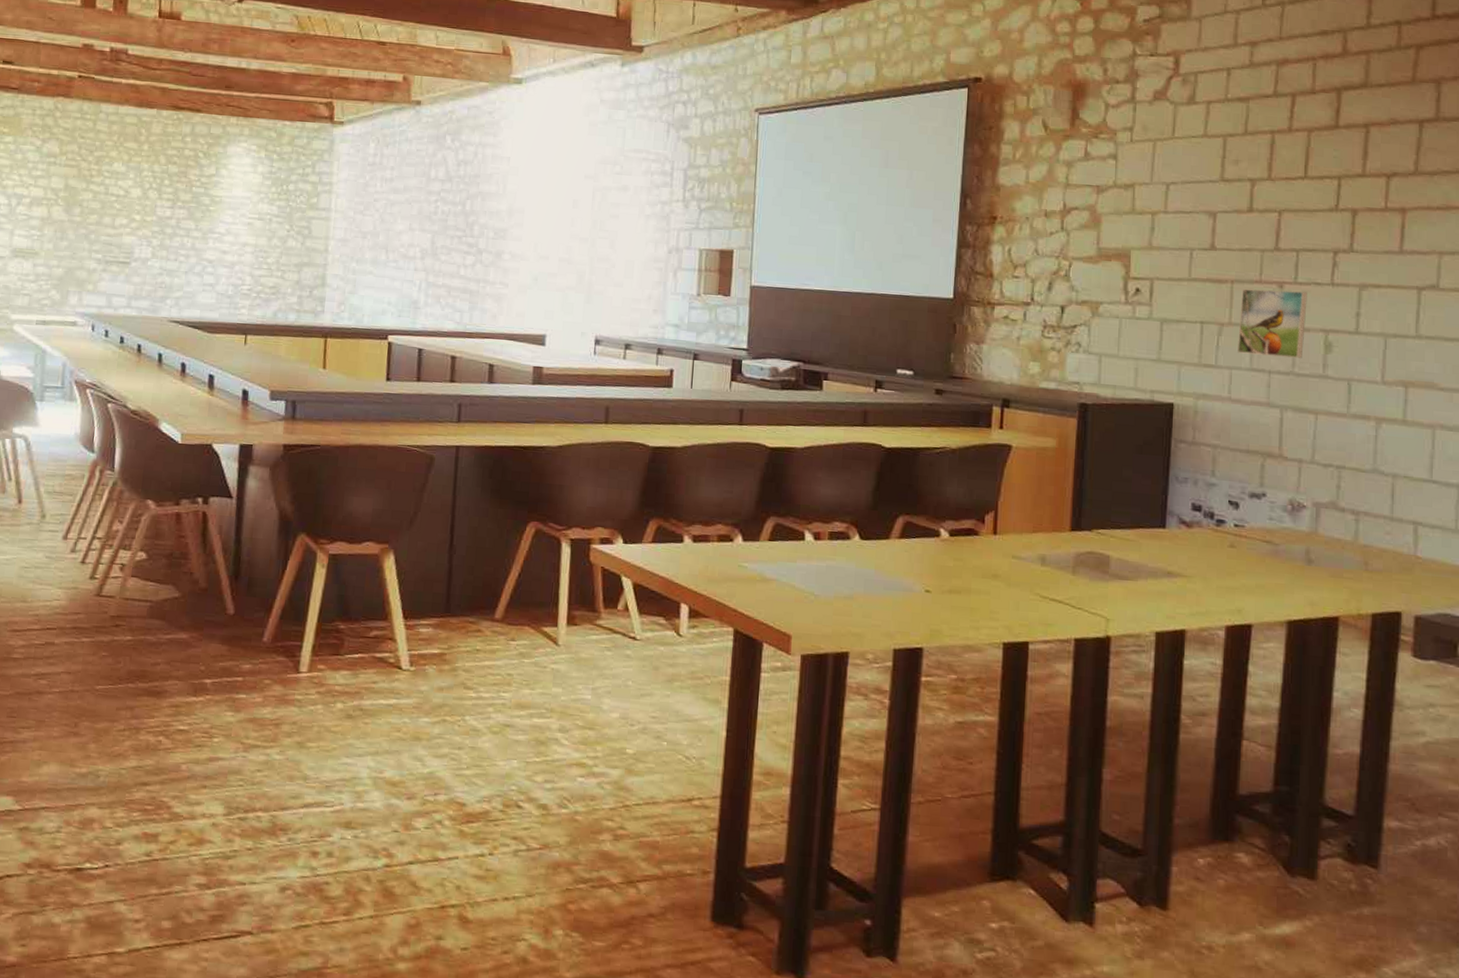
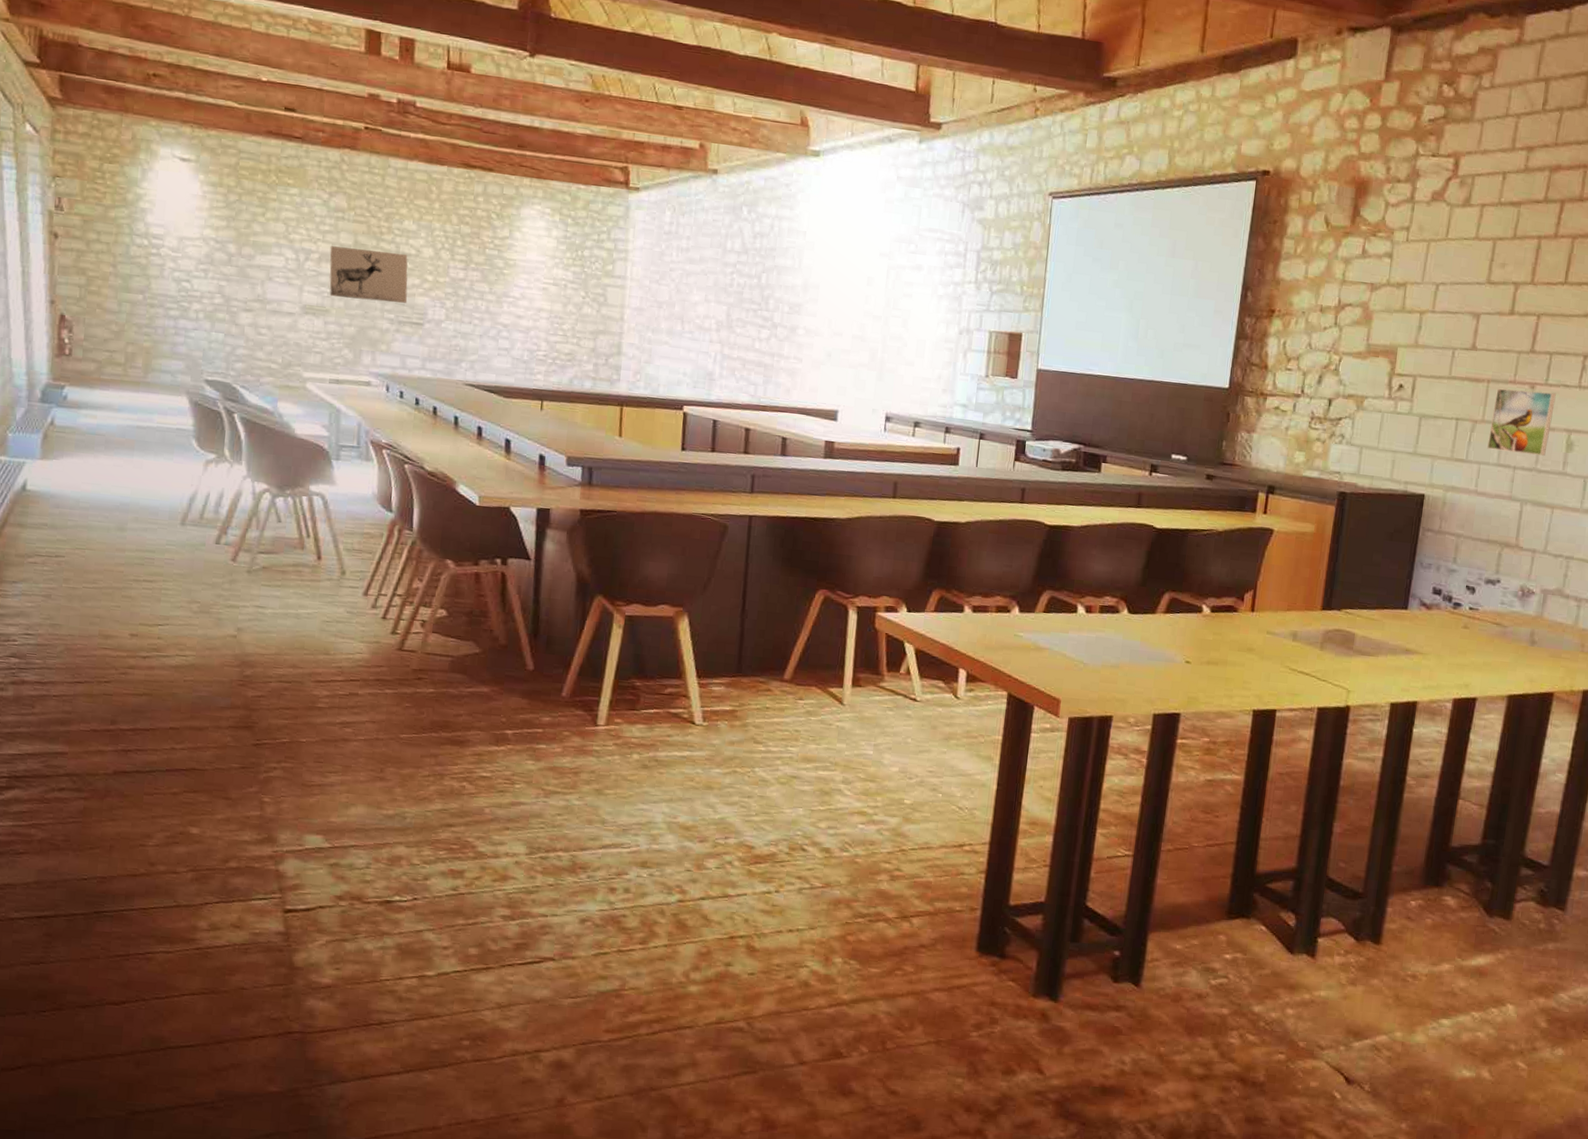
wall art: none [39,190,117,243] -> present [329,246,408,303]

